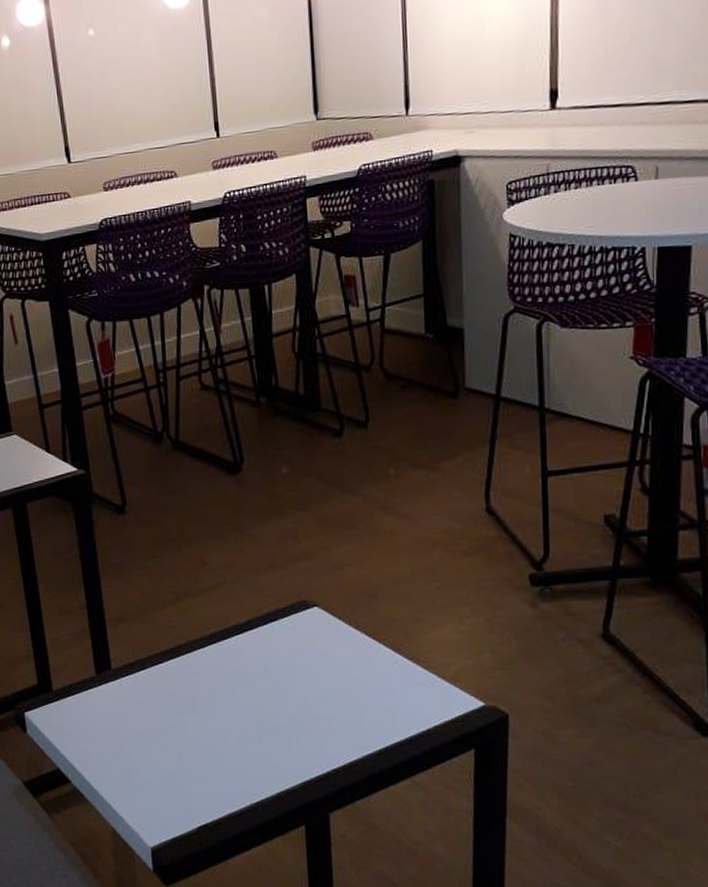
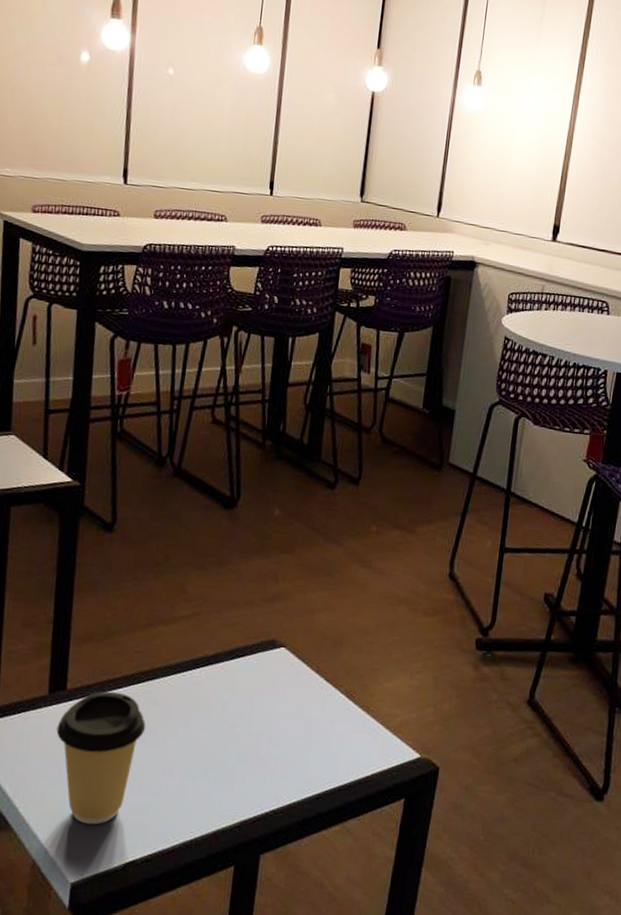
coffee cup: none [109,667,193,793] -> present [56,691,146,825]

